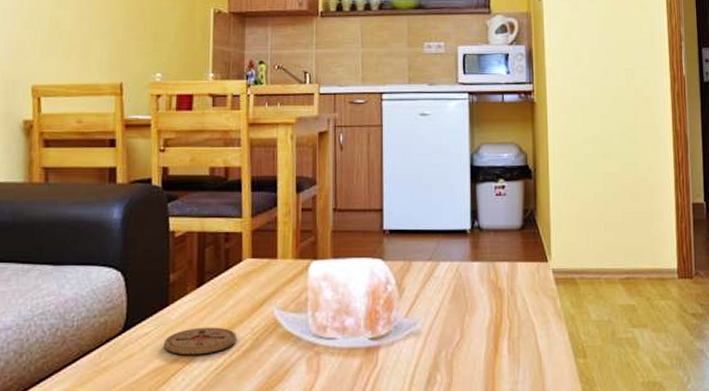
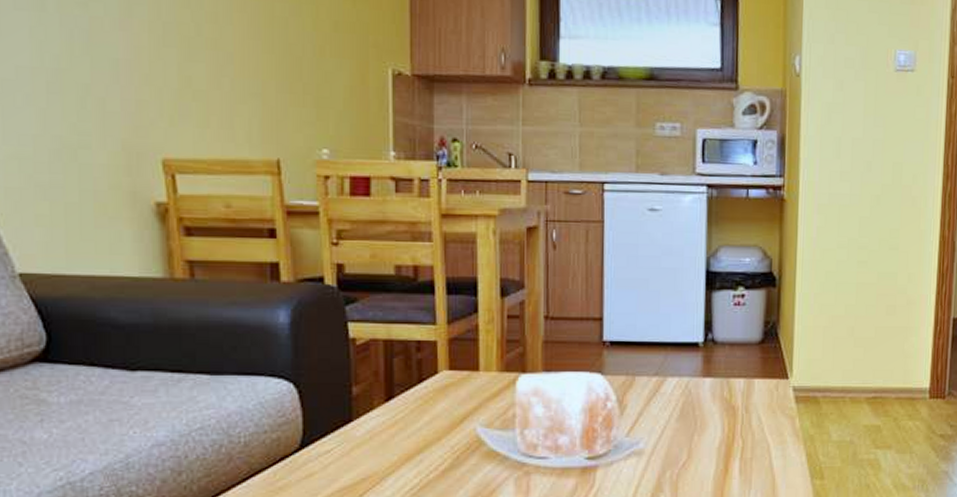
coaster: present [163,327,237,356] -> none [349,444,434,475]

